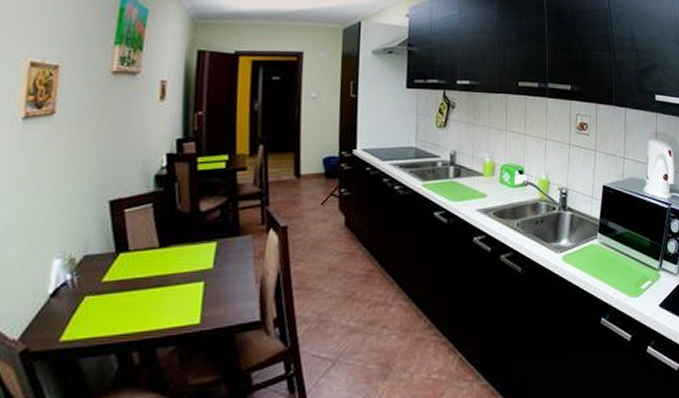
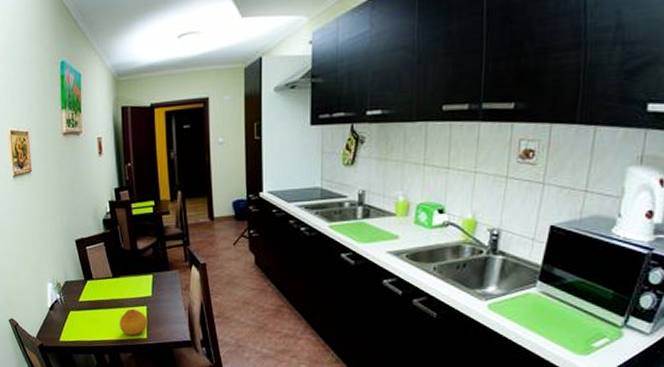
fruit: none [160,286,204,322] -> present [119,308,148,335]

